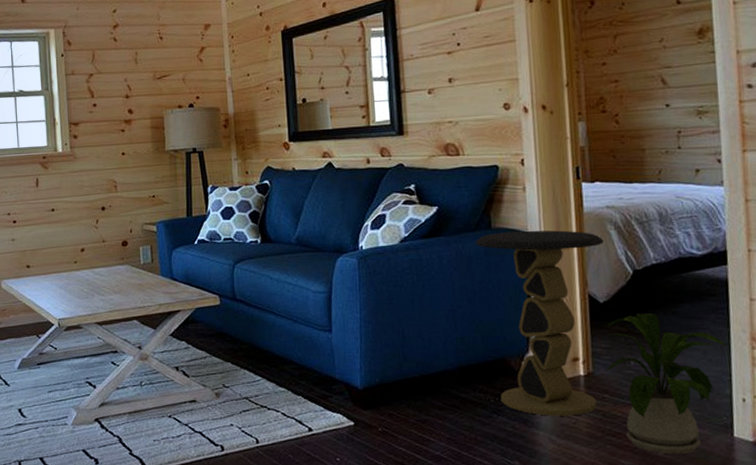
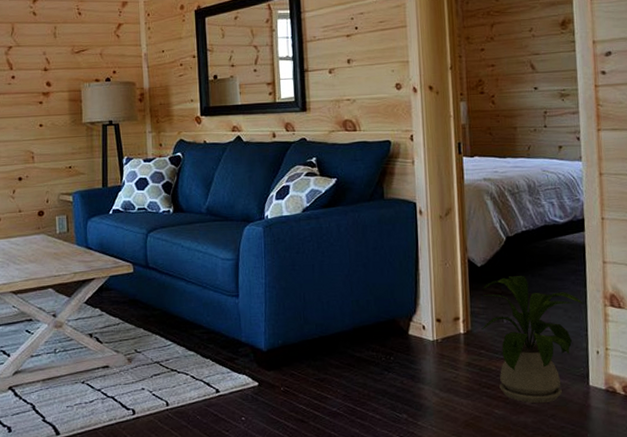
side table: present [475,230,605,416] -> none [370,200,482,372]

